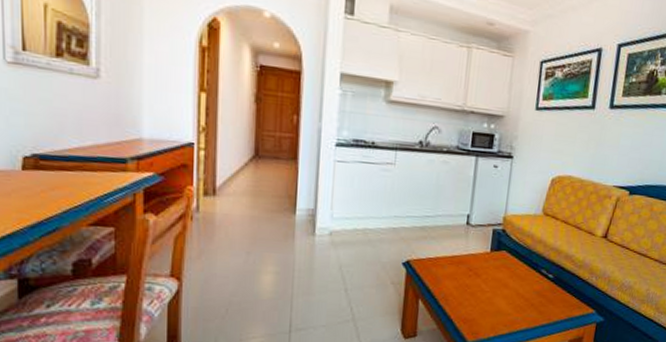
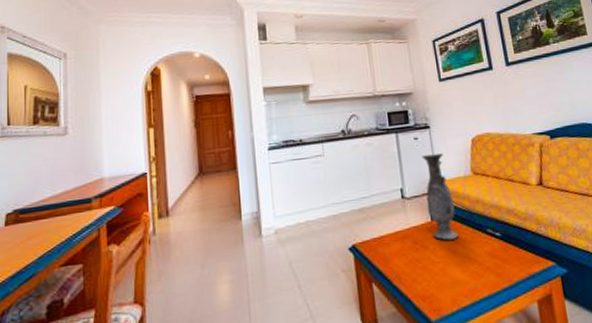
vase: none [488,185,519,273] -> present [421,153,458,240]

